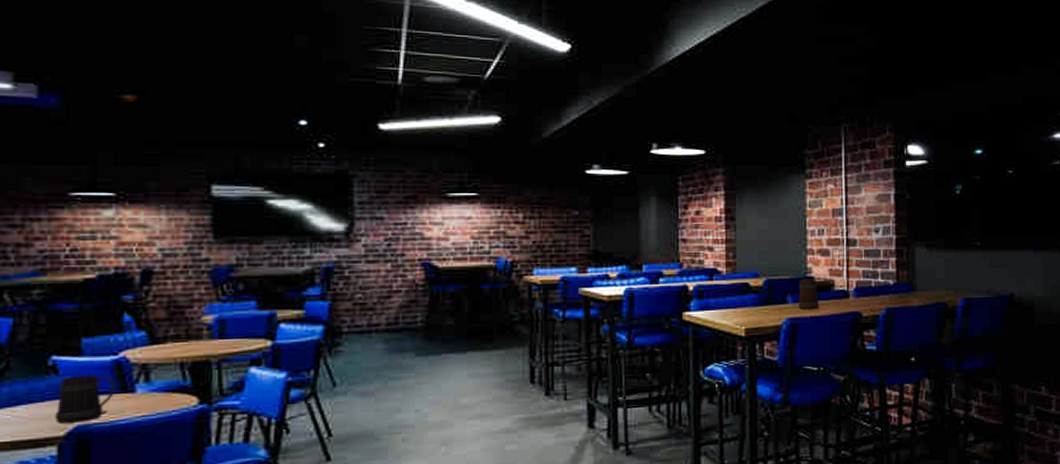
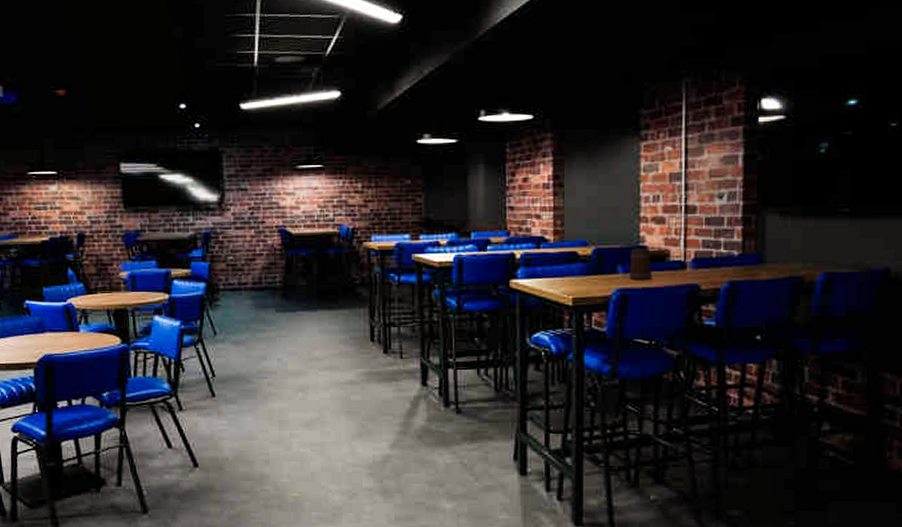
beer mug: present [55,375,116,423] -> none [30,317,67,352]

